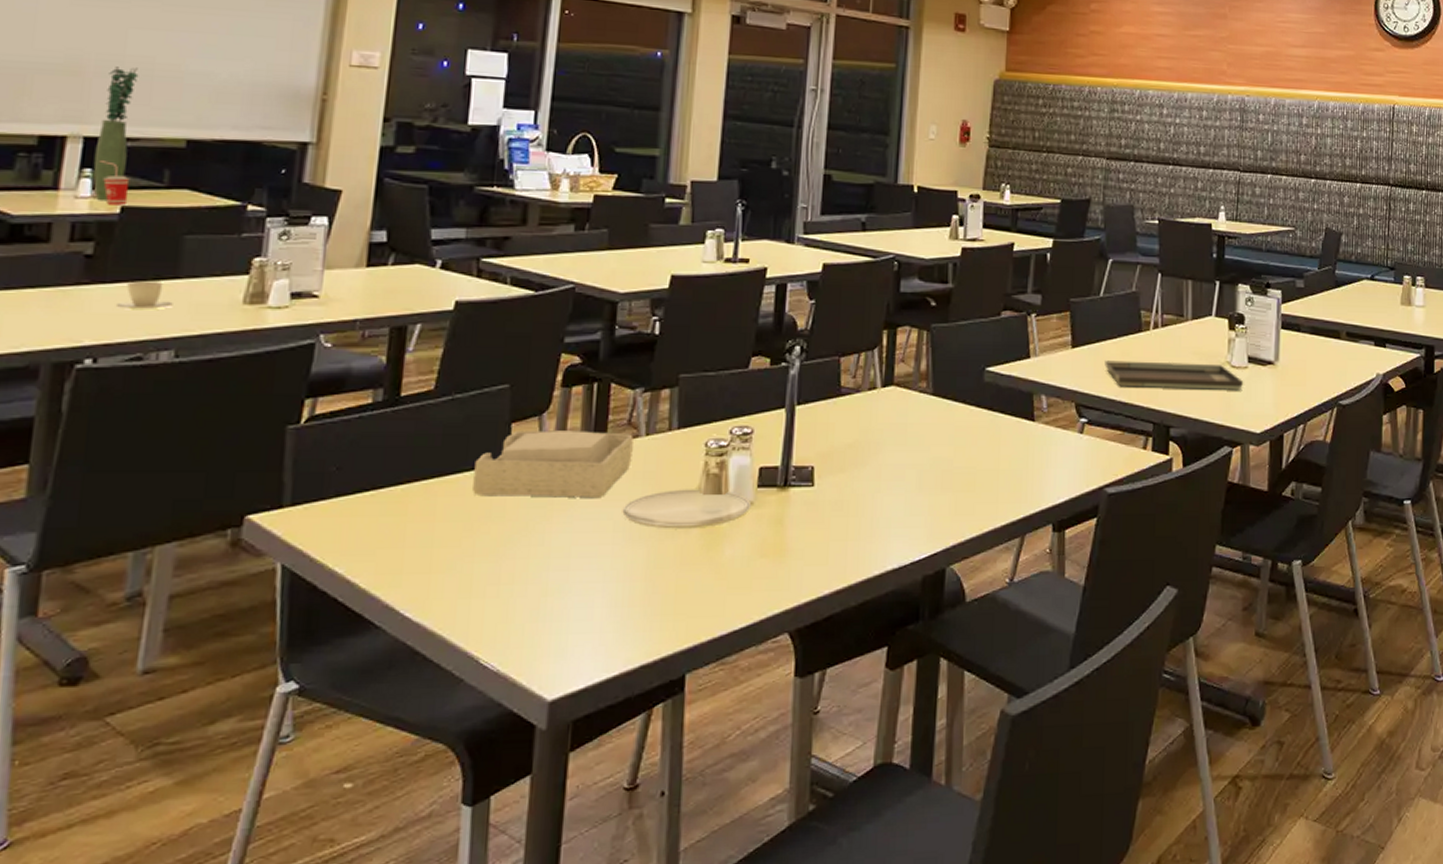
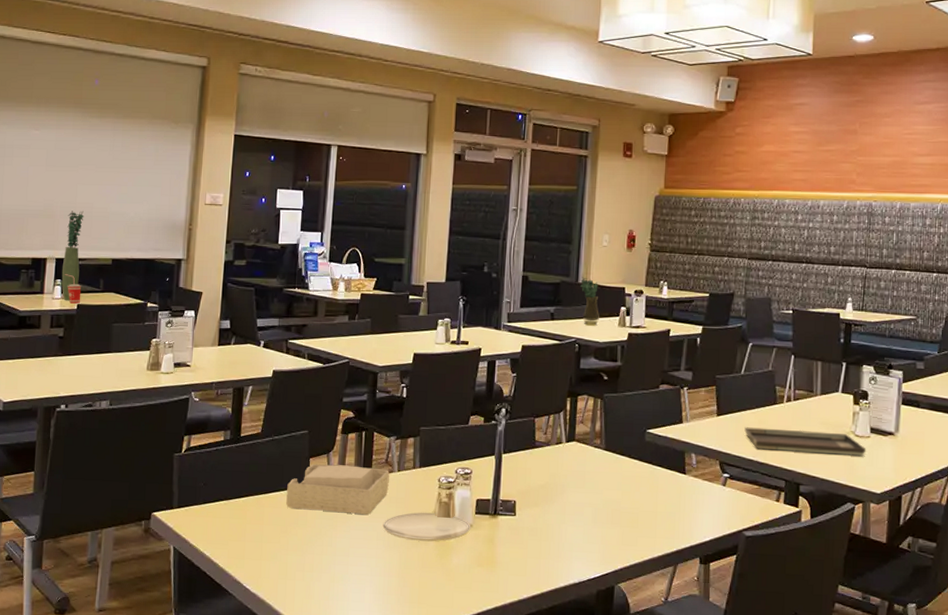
teacup: present [115,281,173,311] -> none [76,354,108,374]
vase: none [900,177,925,240] -> present [580,277,599,327]

